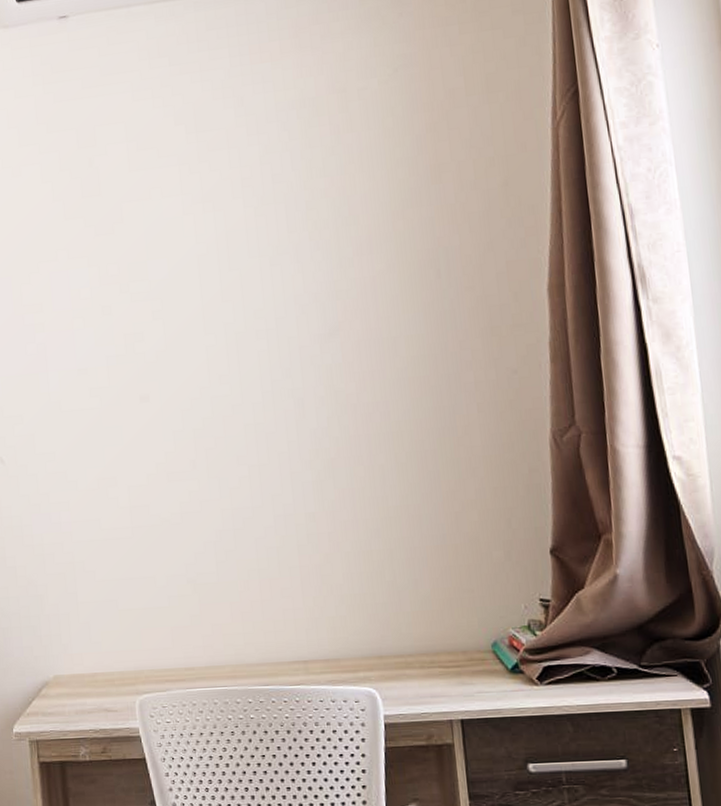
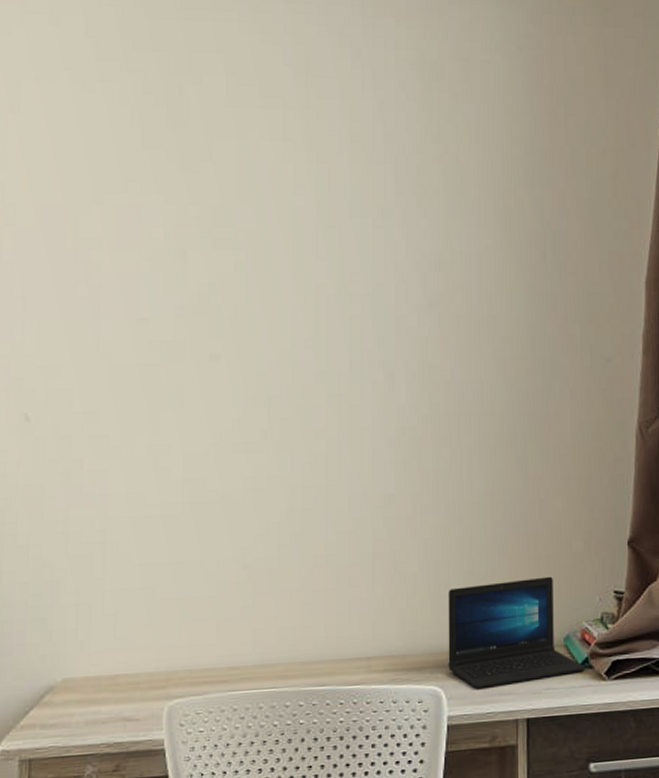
laptop: none [373,585,517,692] -> present [448,576,586,690]

